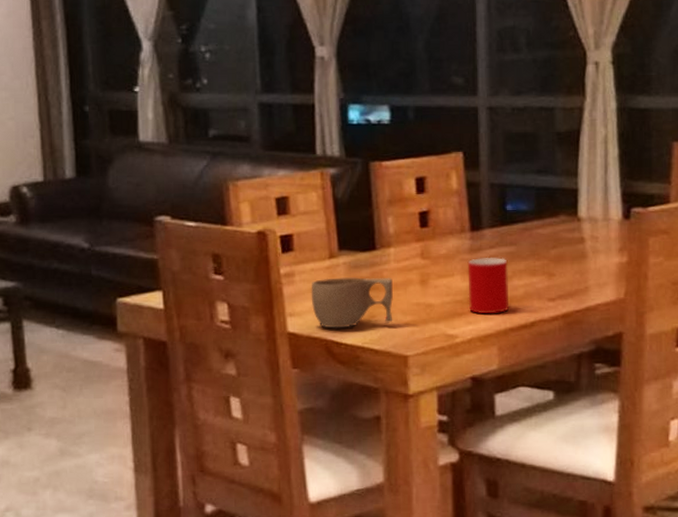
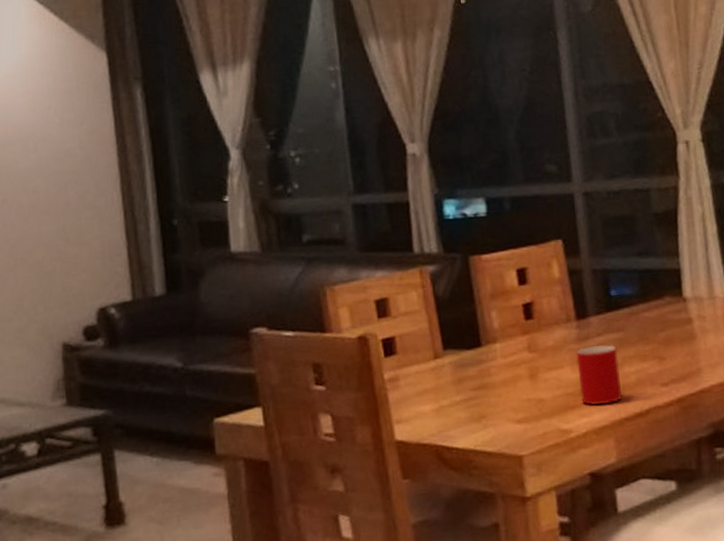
cup: present [311,277,393,329] -> none [417,375,505,433]

